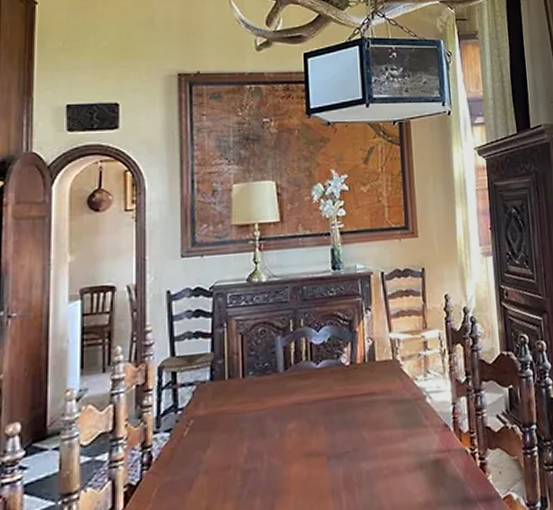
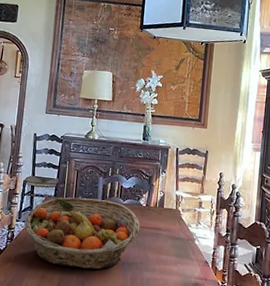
fruit basket: none [166,368,346,488] -> present [24,197,140,270]

